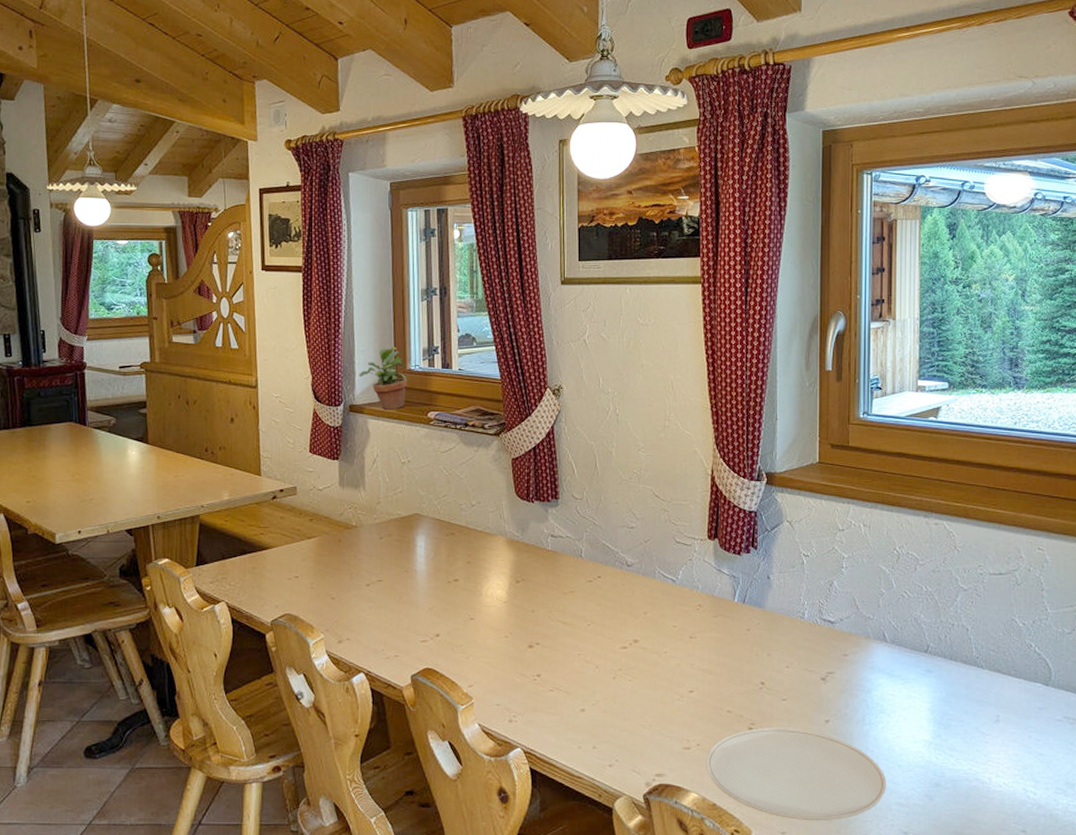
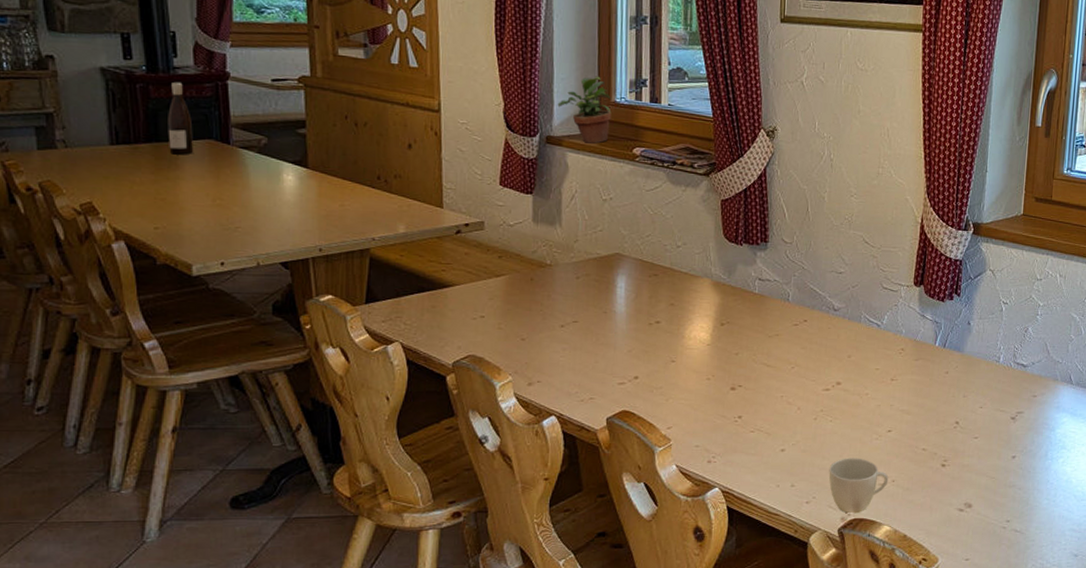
bottle: none [38,373,58,437] -> present [168,81,194,155]
cup: none [631,719,693,779] -> present [828,458,889,514]
plate: present [705,728,887,821] -> none [899,464,1063,548]

